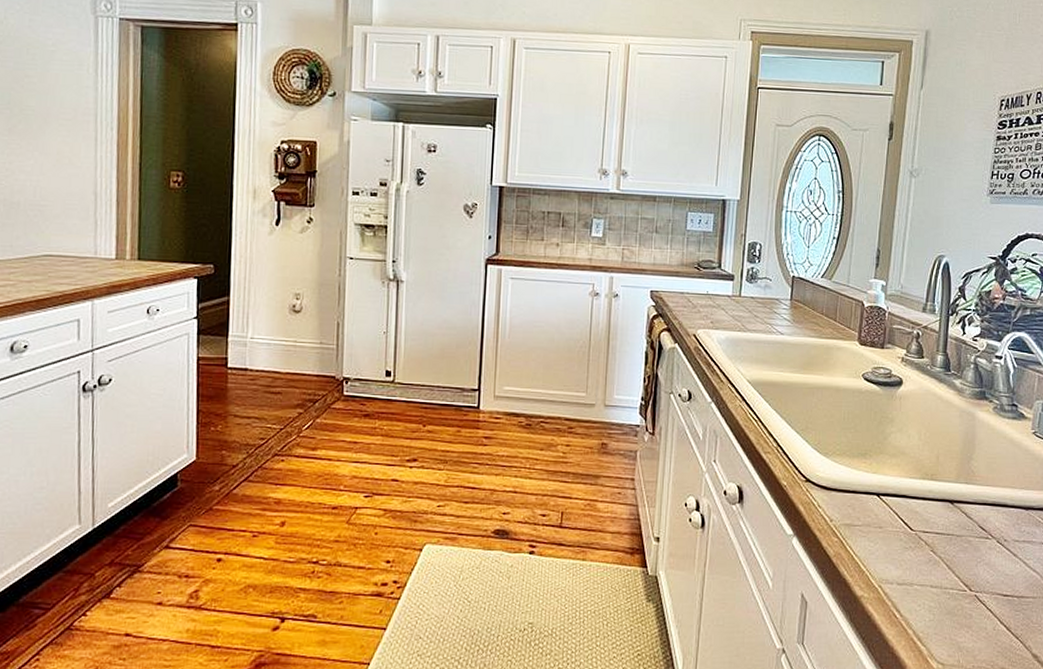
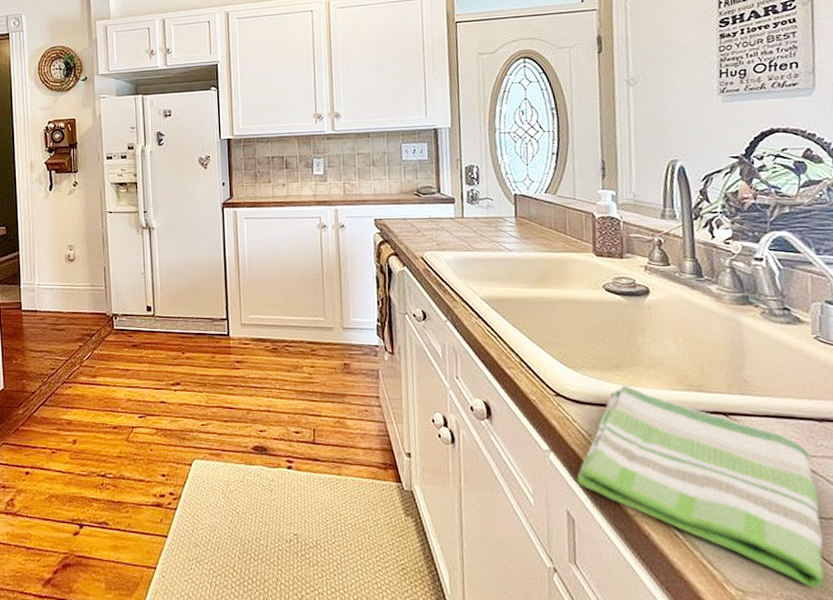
dish towel: none [814,473,1015,659] -> present [576,385,825,588]

